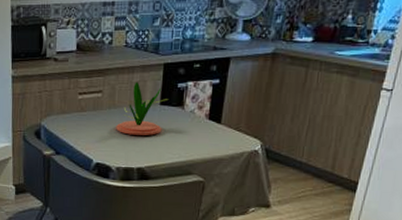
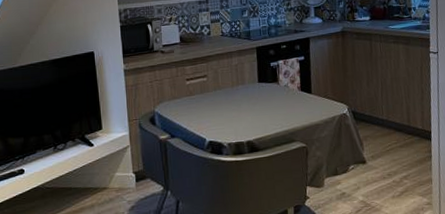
plant: present [116,82,168,135] -> none [223,64,264,112]

